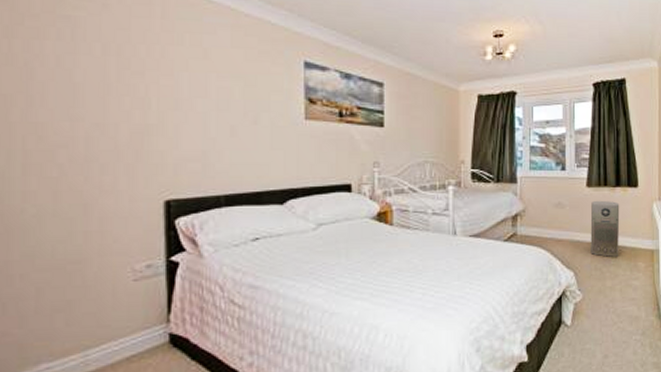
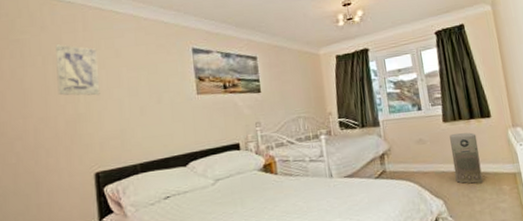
wall art: none [121,31,180,104] -> present [56,44,100,96]

